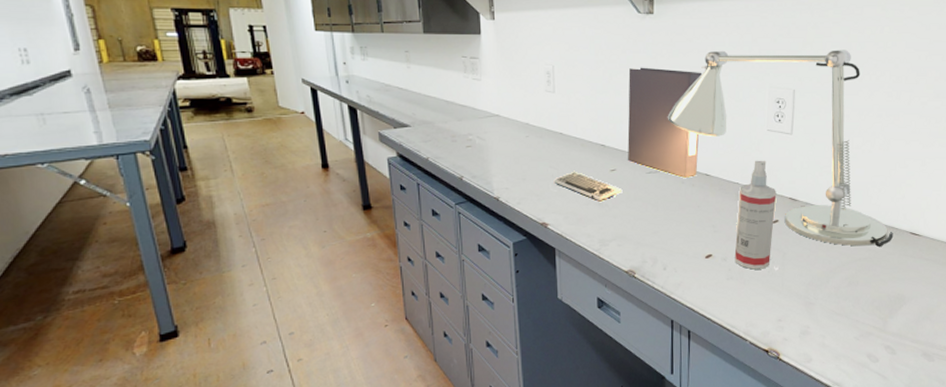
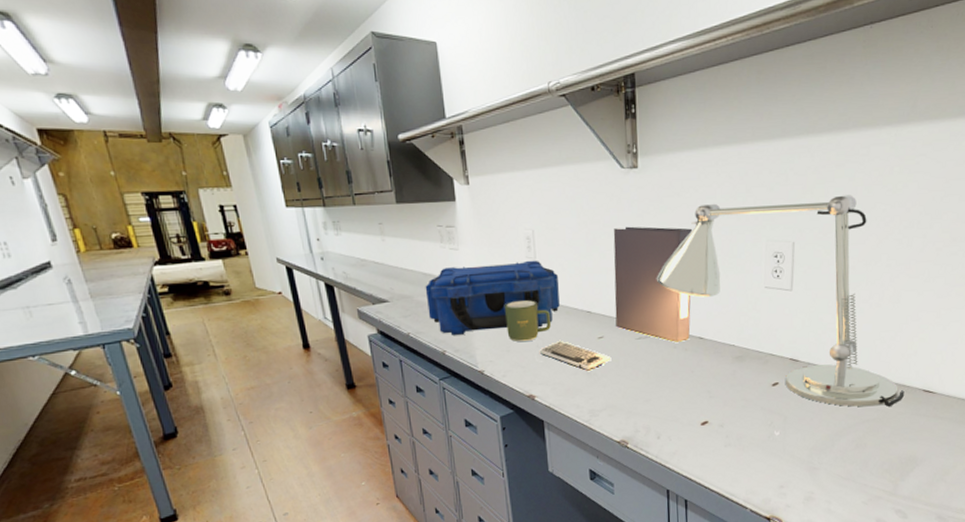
toolbox: none [446,94,575,162] -> present [425,260,560,335]
mug: none [522,132,566,172] -> present [504,300,551,343]
spray bottle: present [734,160,777,270] -> none [732,319,776,435]

